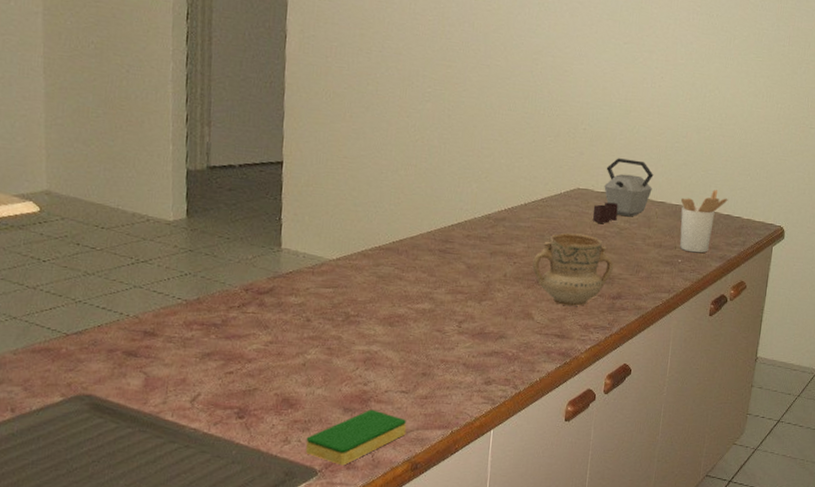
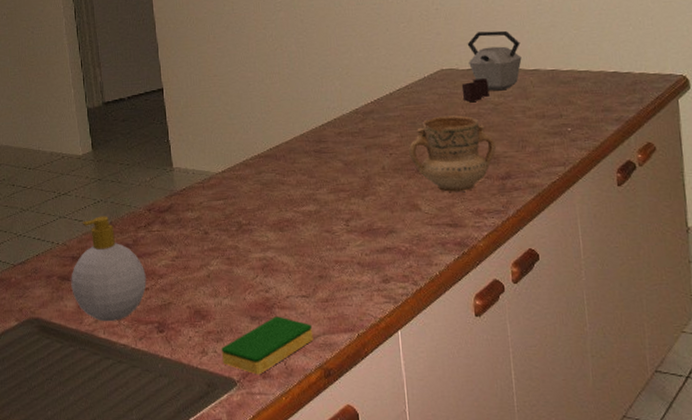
soap bottle: none [138,290,232,404] -> present [71,216,147,322]
utensil holder: present [680,190,728,253] -> none [556,47,612,119]

